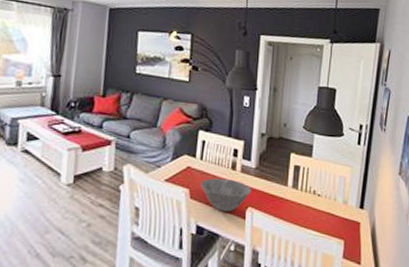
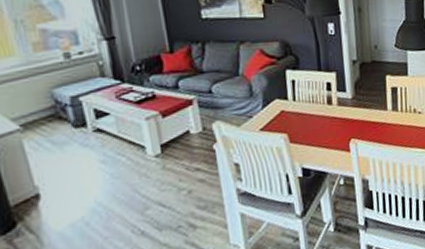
bowl: present [201,178,251,212] -> none [298,114,352,149]

